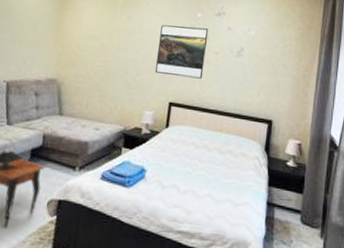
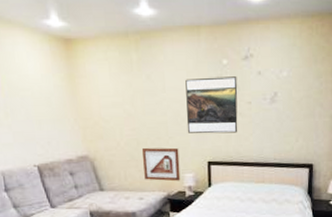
picture frame: none [105,80,144,118] -> present [142,147,181,182]

